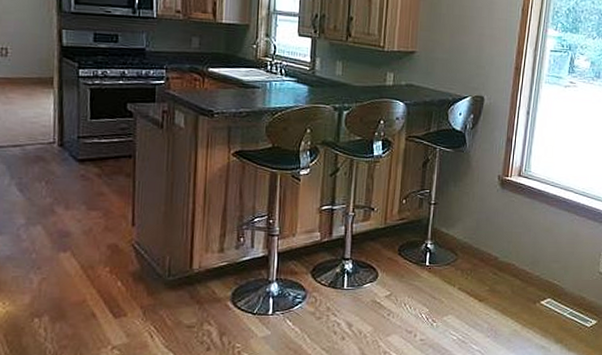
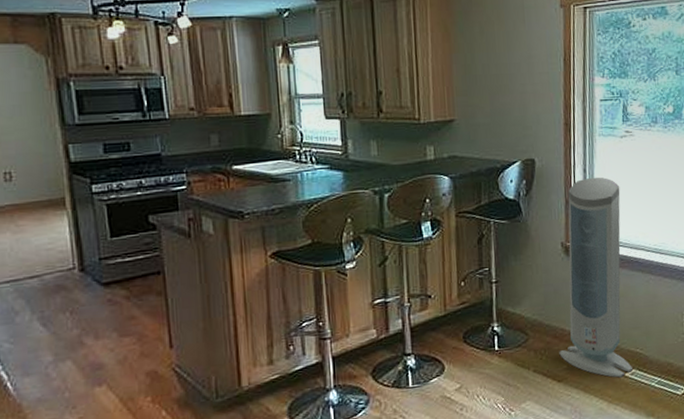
air purifier: none [483,120,558,304] -> present [559,177,633,378]

